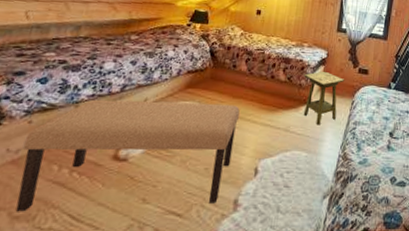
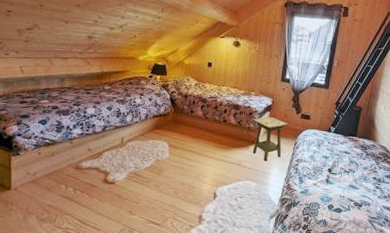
bench: present [15,99,240,212] -> none [38,137,199,218]

